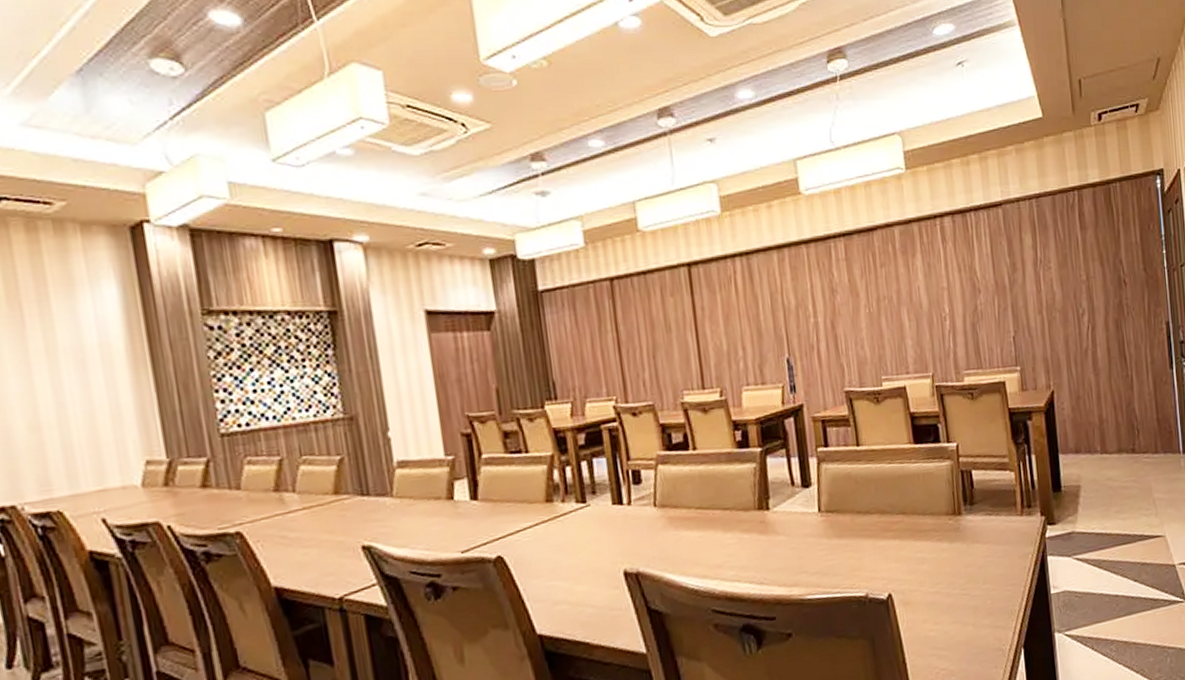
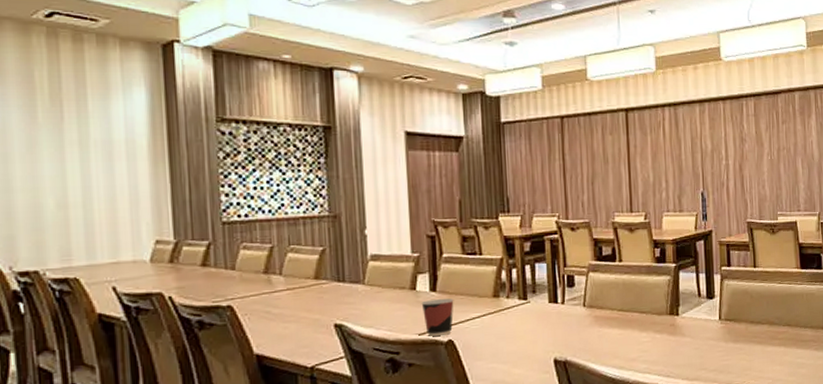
cup: none [461,507,501,554] -> present [421,298,454,337]

